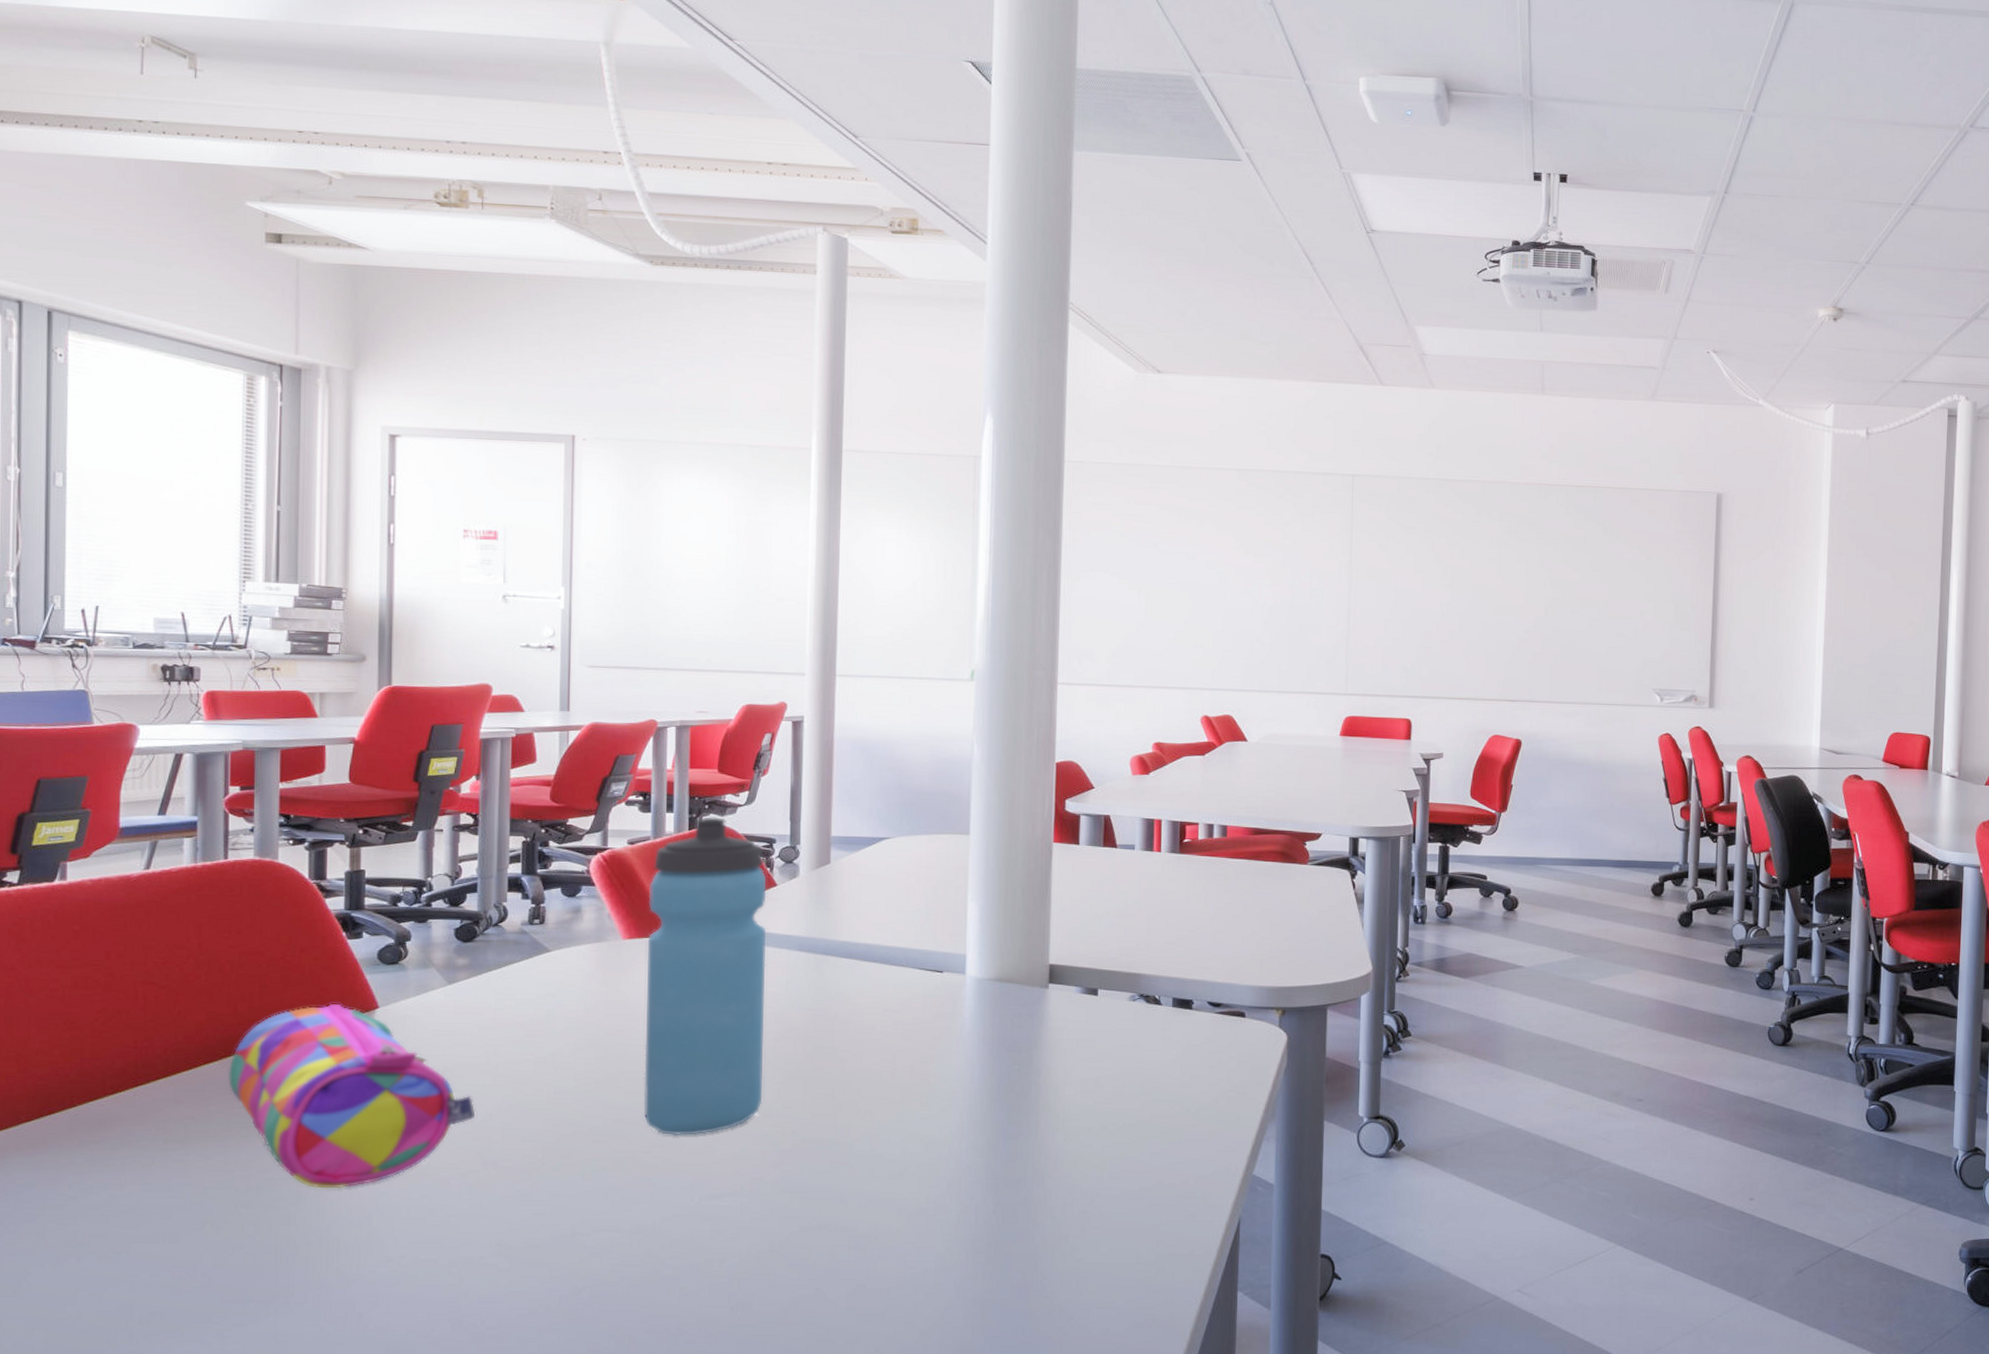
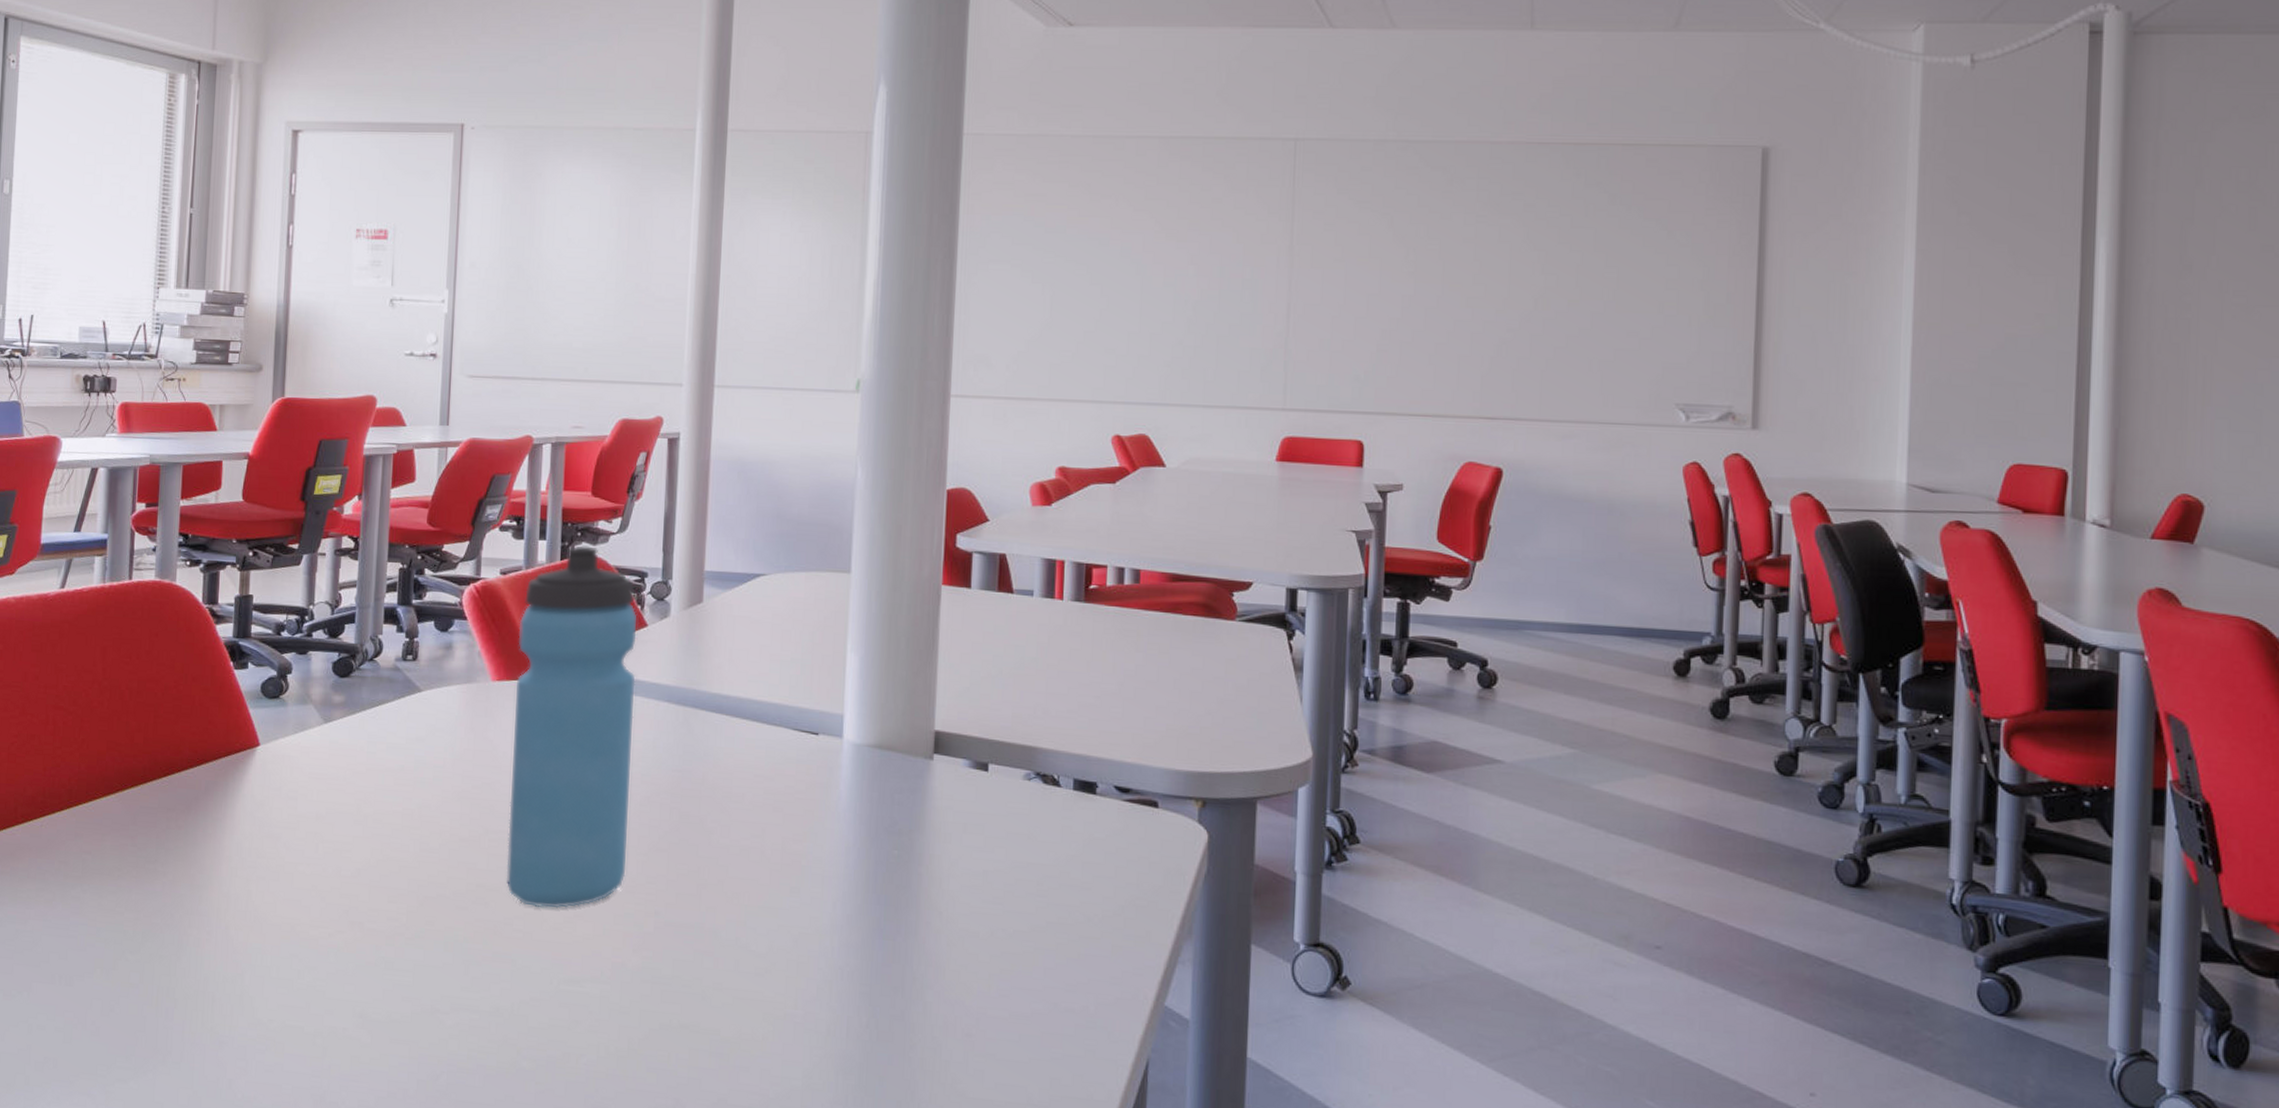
pencil case: present [227,1003,476,1189] -> none [122,737,345,941]

